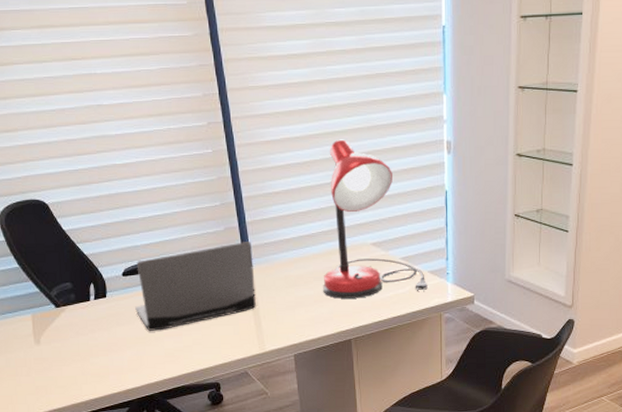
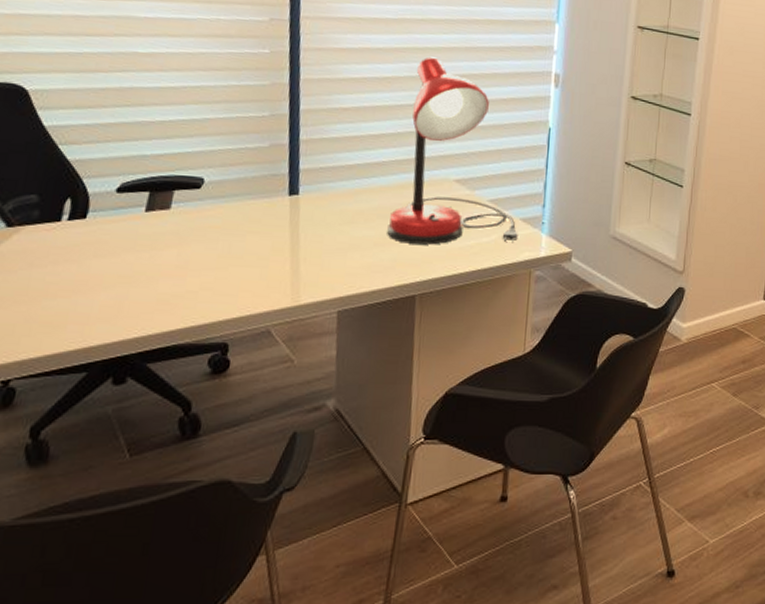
laptop computer: present [135,240,256,331] -> none [125,162,303,268]

